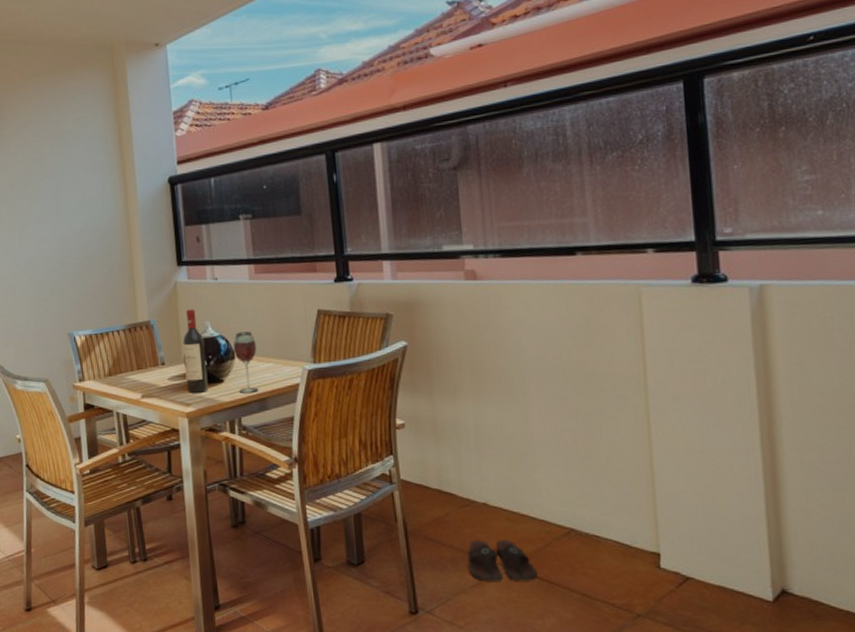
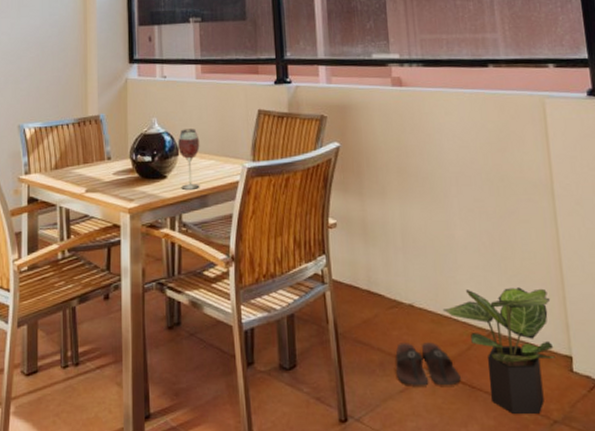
wine bottle: present [182,308,209,393] -> none [129,105,152,188]
potted plant: none [519,485,641,608] -> present [442,287,555,414]

